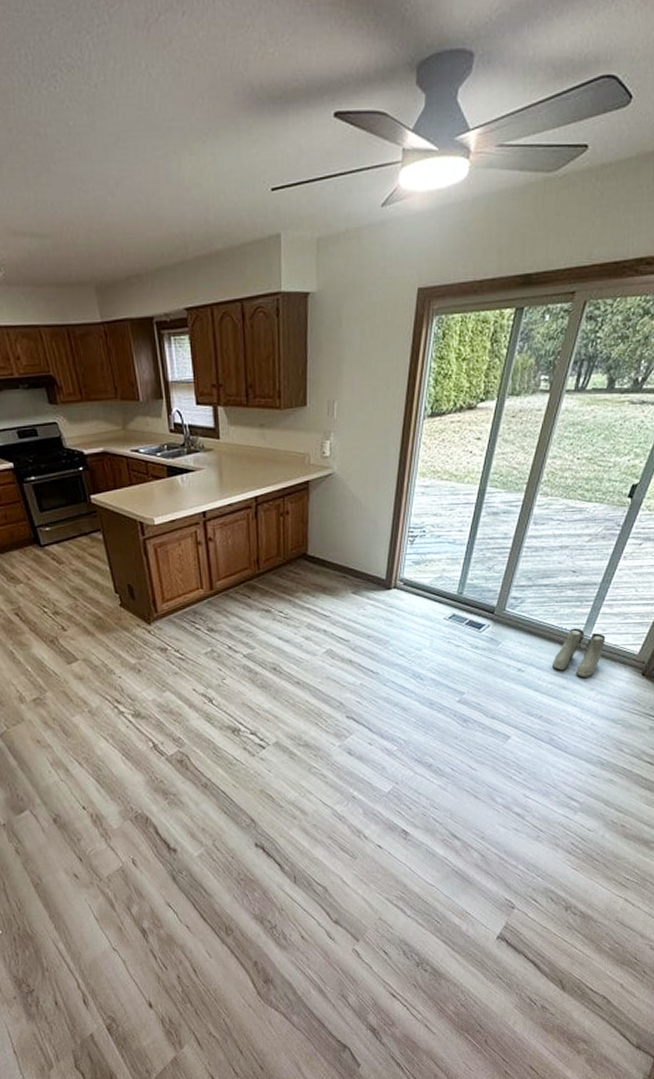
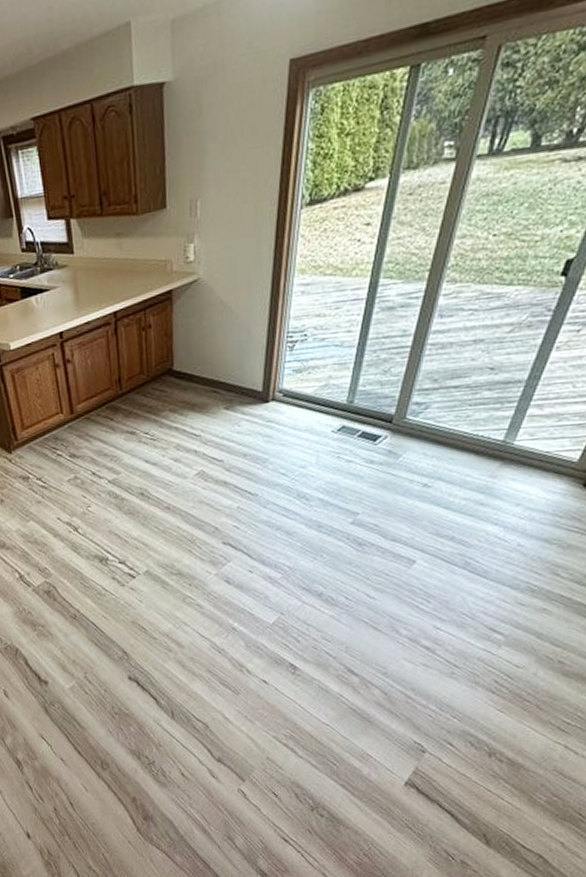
boots: present [552,628,606,678] -> none [466,434,535,492]

